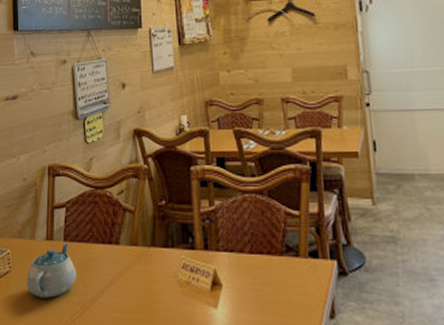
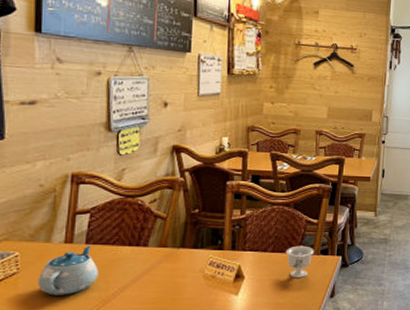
teacup: none [265,245,301,289] -> present [285,245,314,278]

